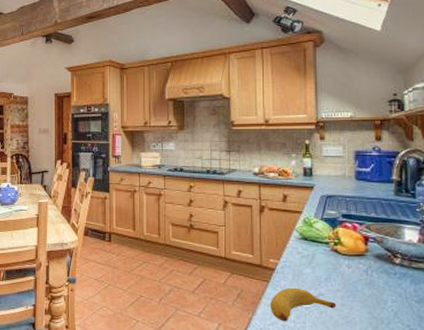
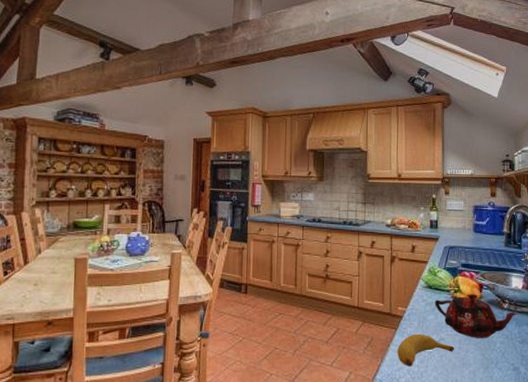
teapot: none [311,247,413,295] -> present [435,294,518,338]

